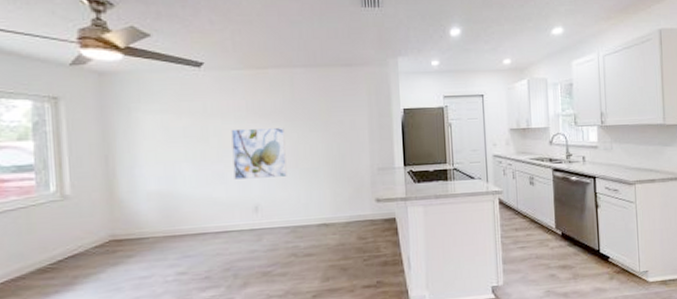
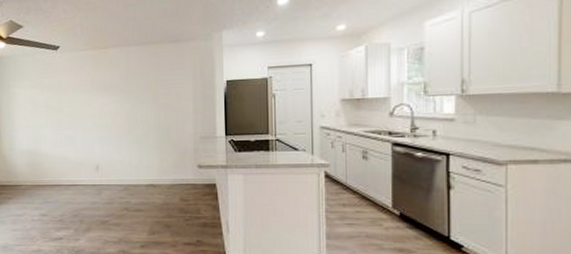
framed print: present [231,127,287,179] -> none [79,99,122,143]

